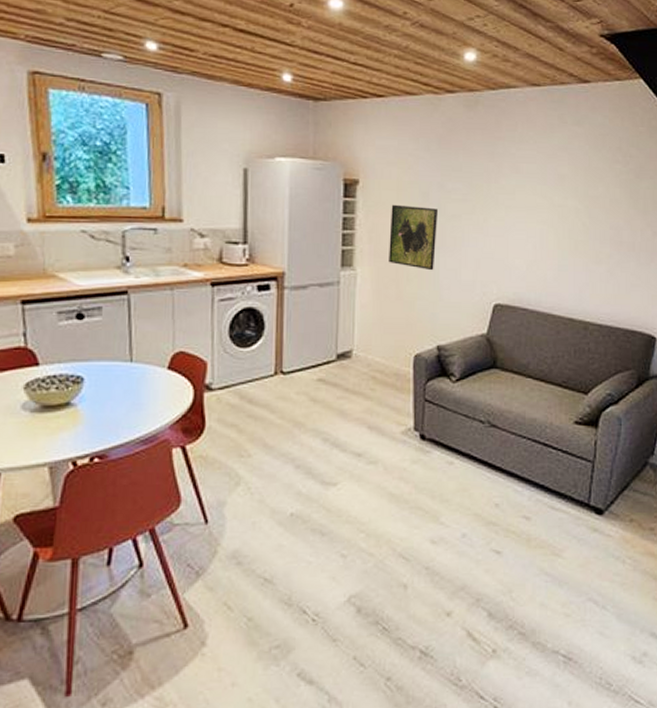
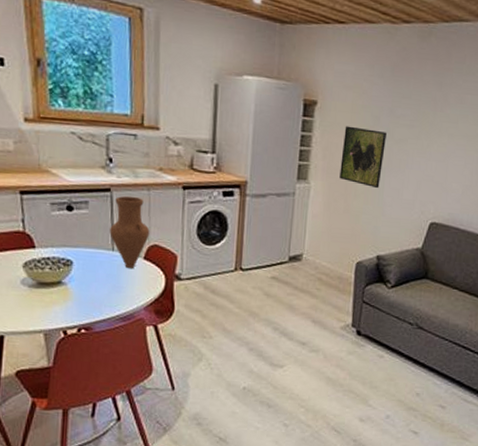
vase: none [127,297,174,381] -> present [109,196,150,268]

